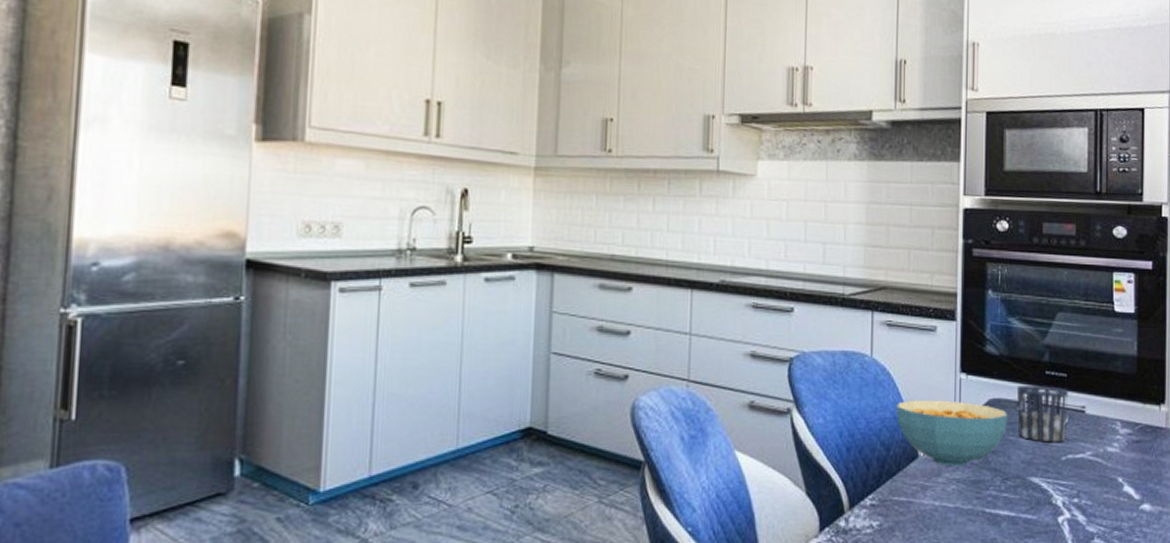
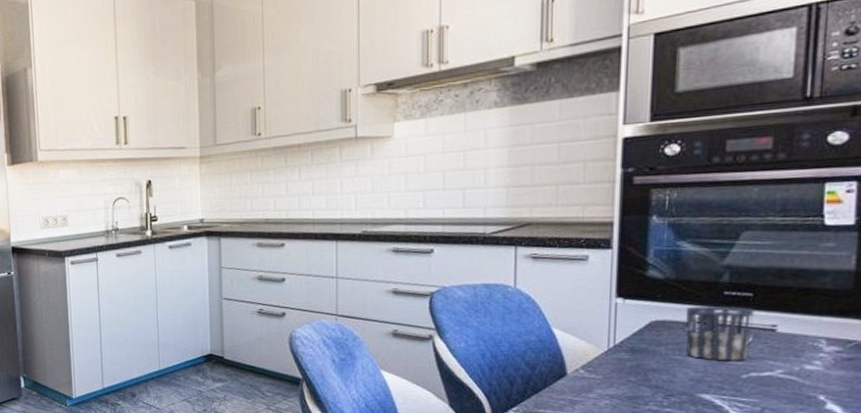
cereal bowl: present [895,400,1008,467] -> none [541,323,674,384]

